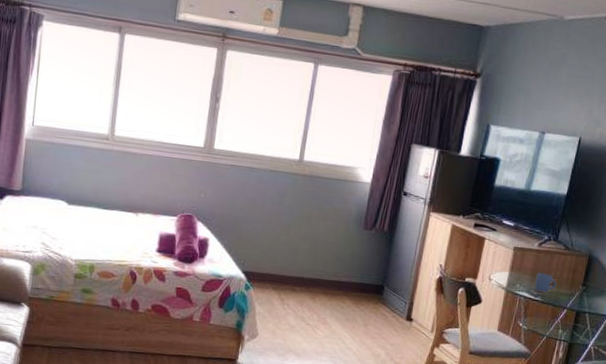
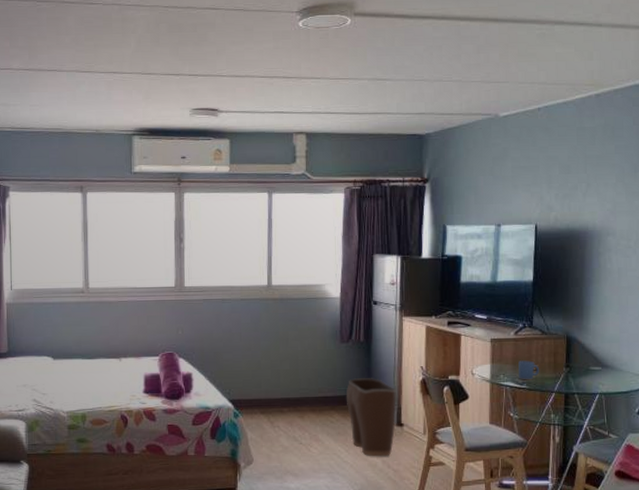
laundry basket: none [359,267,412,349] -> present [345,378,397,457]

